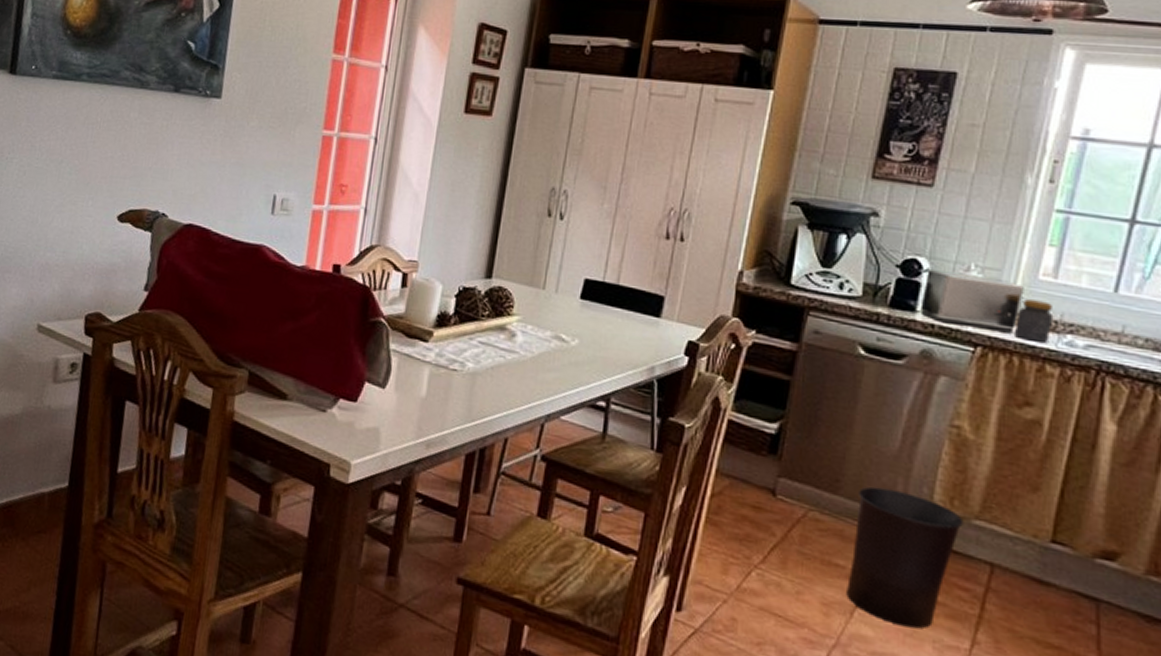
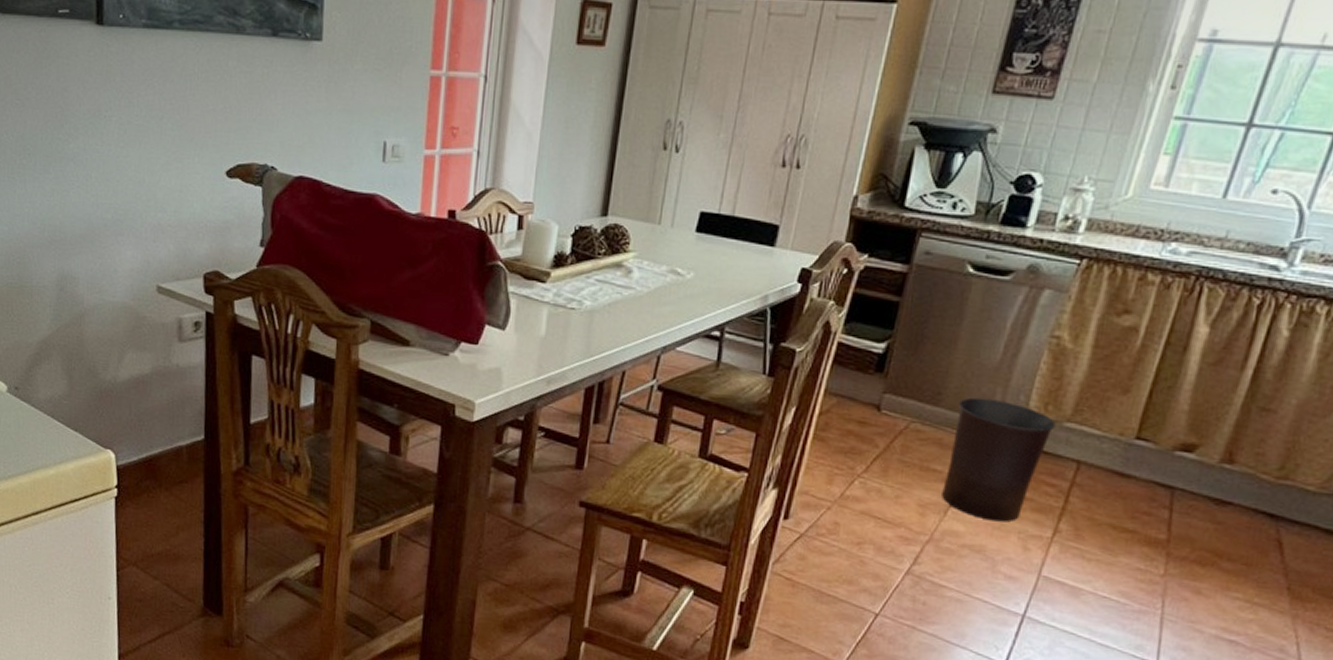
toaster: present [920,268,1024,334] -> none [1031,183,1135,245]
jar: present [1013,299,1054,344] -> none [1119,209,1161,253]

